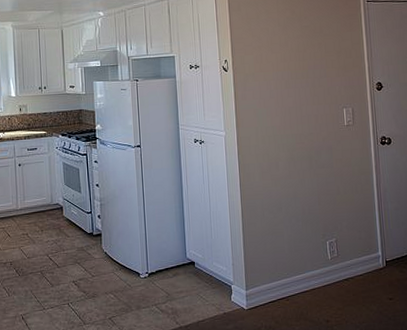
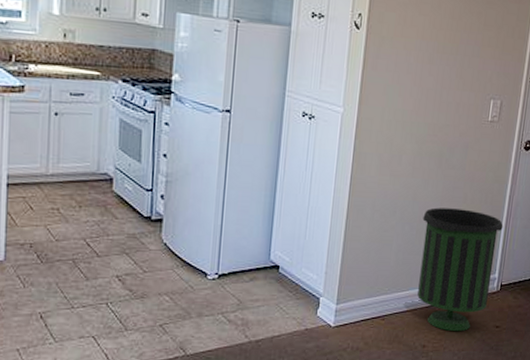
trash can: none [305,199,377,307] -> present [417,207,504,332]

